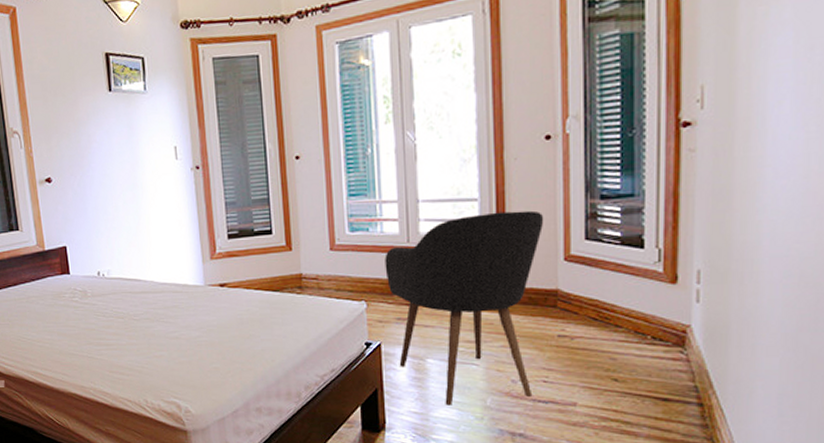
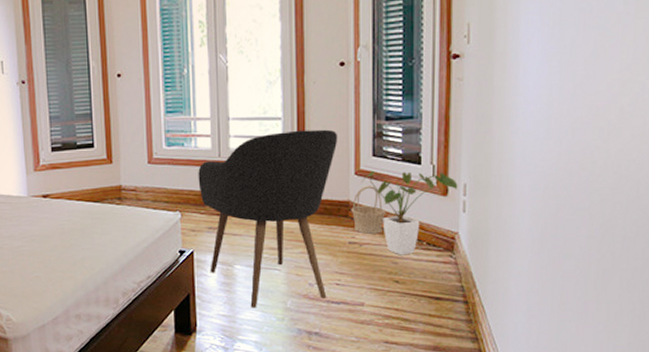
basket: none [560,272,601,326] -> present [351,185,385,234]
house plant: none [571,256,690,351] -> present [361,171,458,256]

